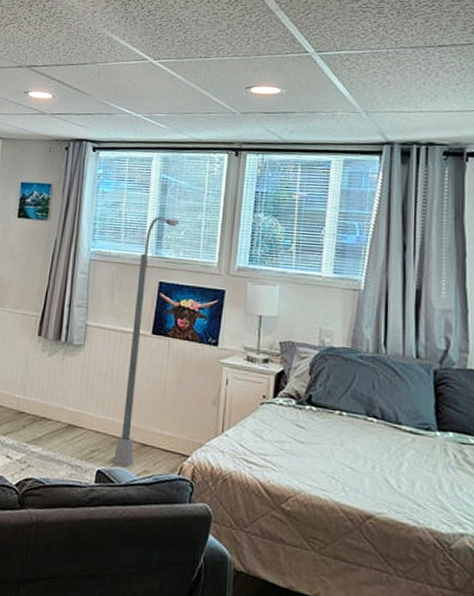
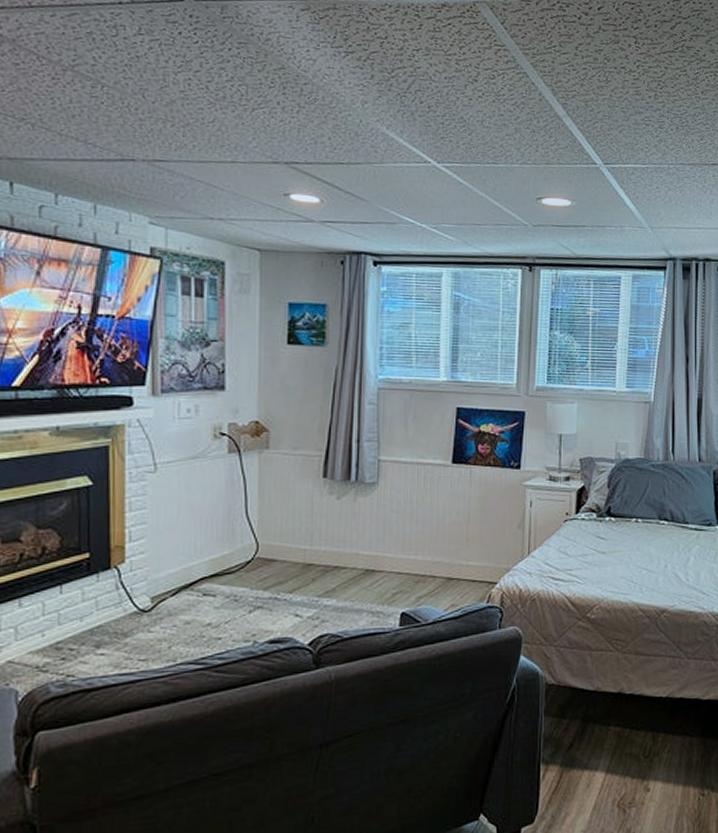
floor lamp: present [114,216,179,467] -> none [419,337,474,604]

